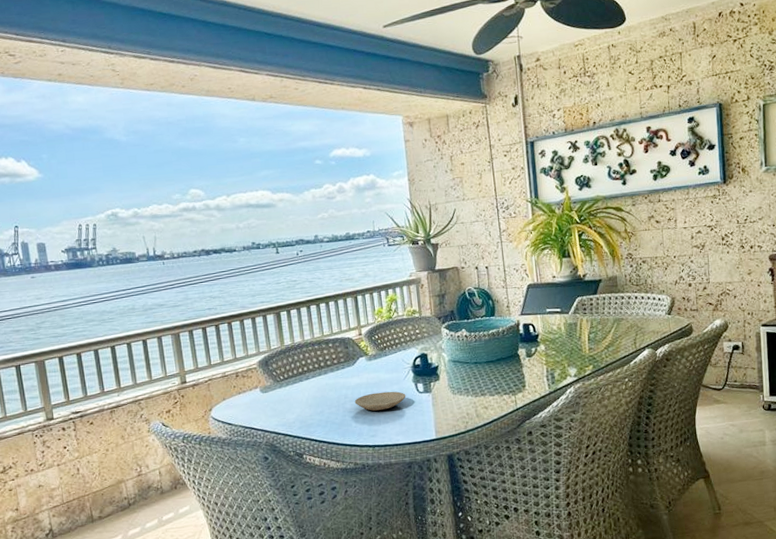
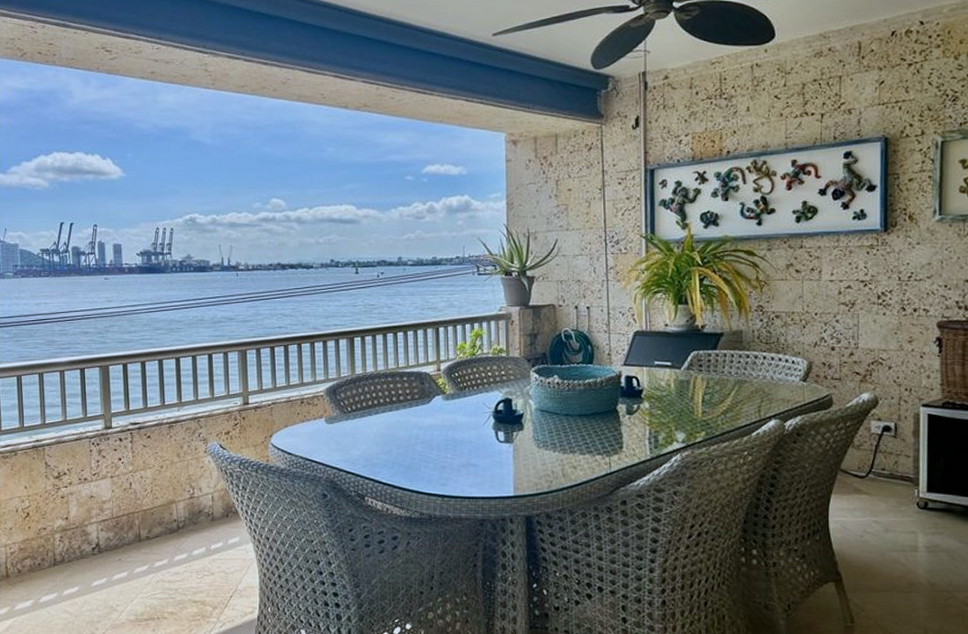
plate: present [354,391,406,411] -> none [426,436,484,457]

